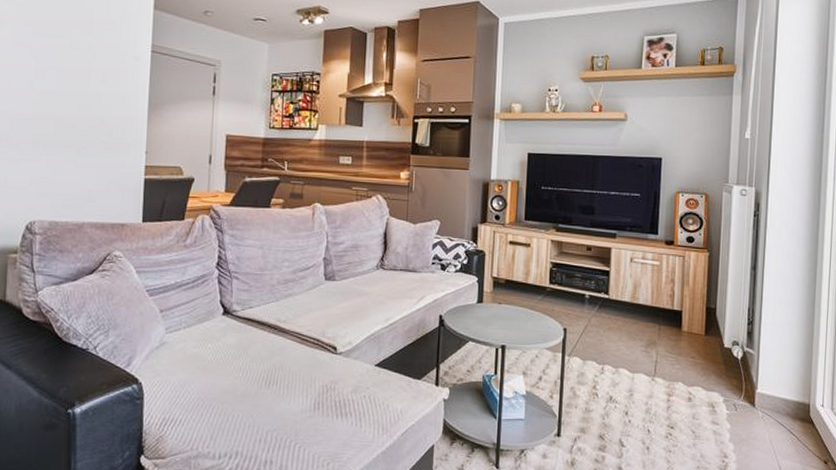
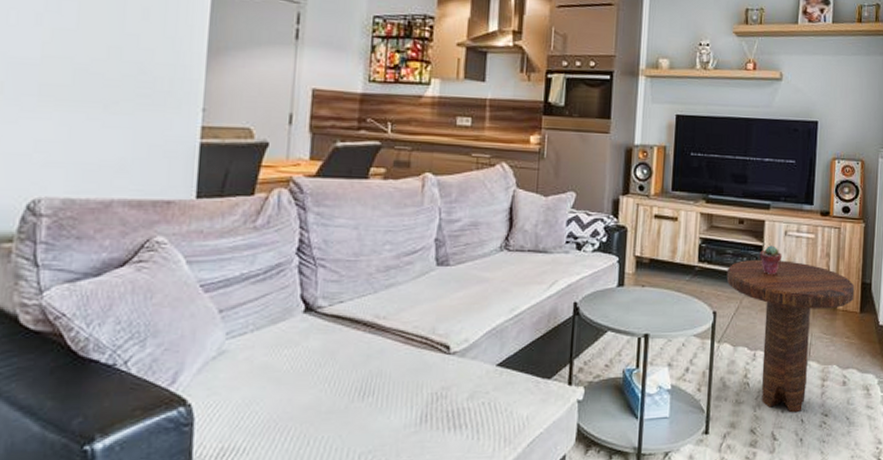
side table: none [575,282,700,423] -> present [726,259,855,413]
potted succulent: none [607,271,627,298] -> present [760,245,781,276]

